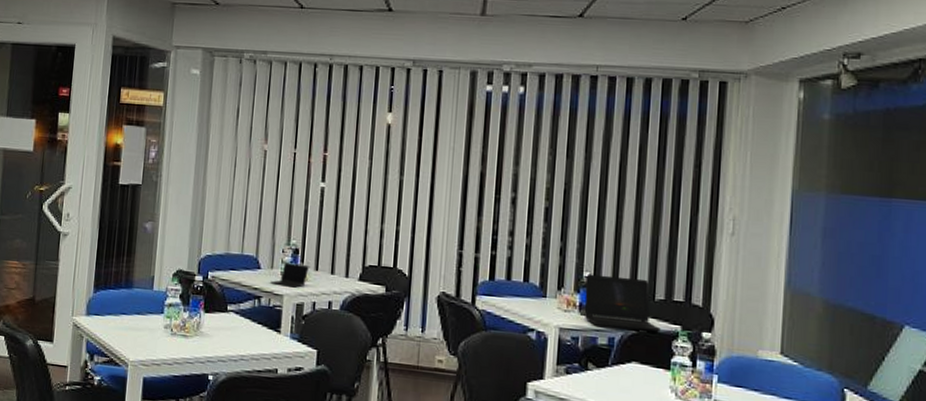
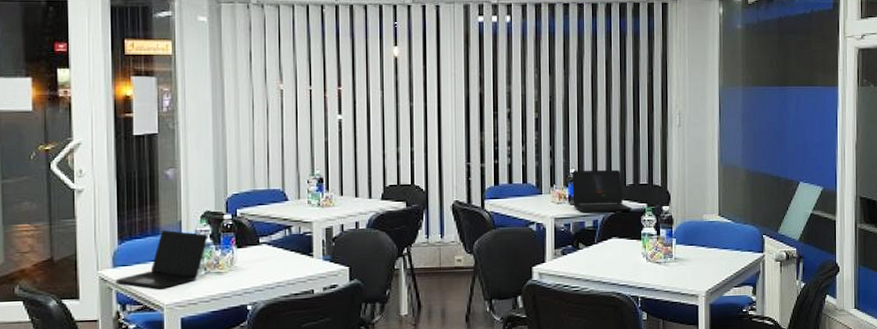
laptop: none [87,283,178,345] -> present [115,229,208,289]
laptop computer: present [270,262,309,288] -> none [299,191,334,214]

